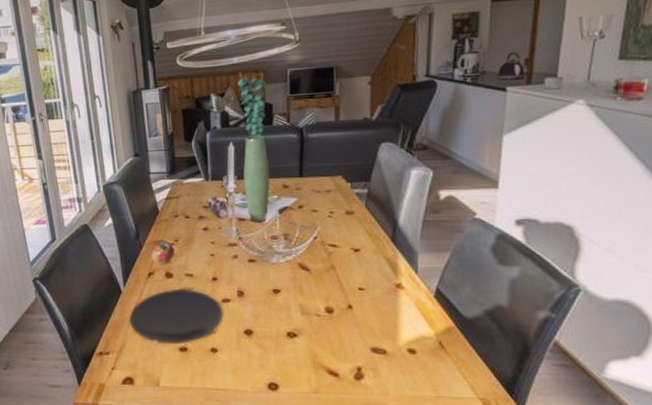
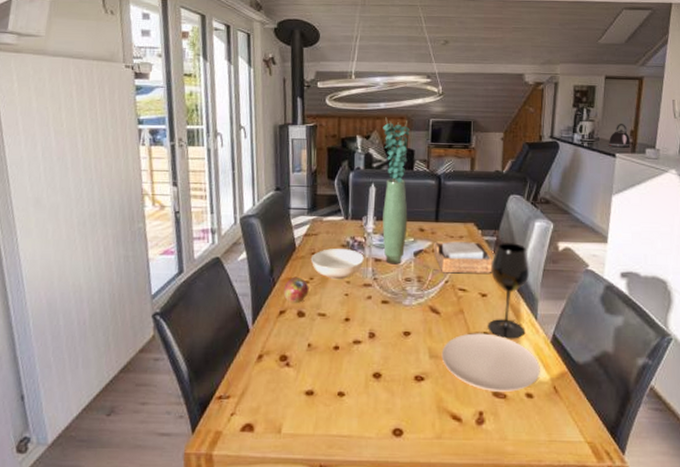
plate: present [129,290,223,345] -> none [254,329,353,388]
bowl: none [174,210,227,241] -> present [310,249,364,280]
napkin holder: none [299,195,365,230] -> present [434,241,492,274]
plate: none [314,289,423,349] -> present [441,333,540,393]
wineglass: none [362,194,408,294] -> present [488,243,530,339]

